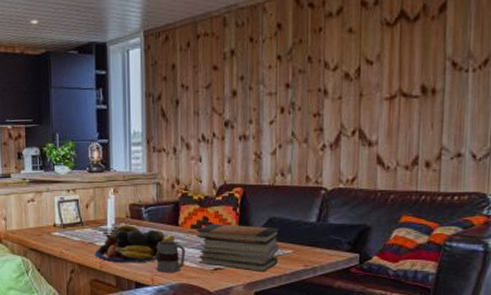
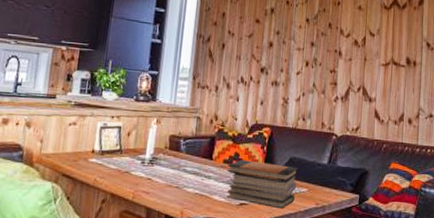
fruit bowl: present [94,225,175,263] -> none [129,155,208,195]
mug: present [156,241,186,273] -> none [187,173,216,206]

